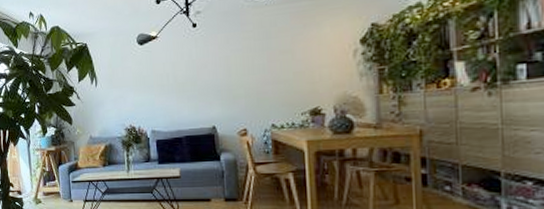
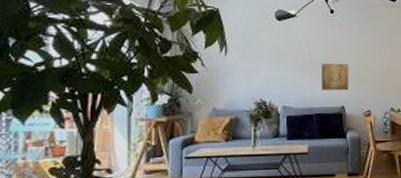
wall art: none [187,79,219,111] -> present [321,63,349,91]

